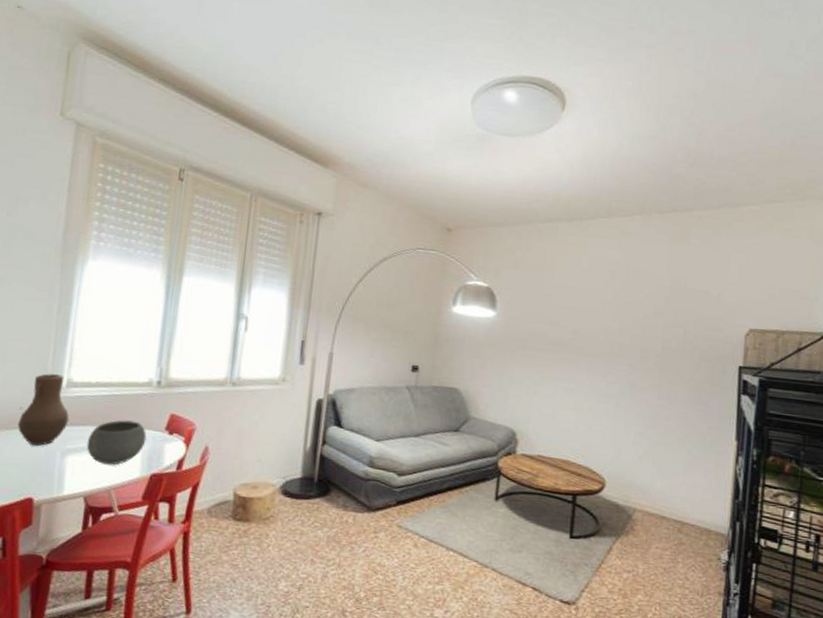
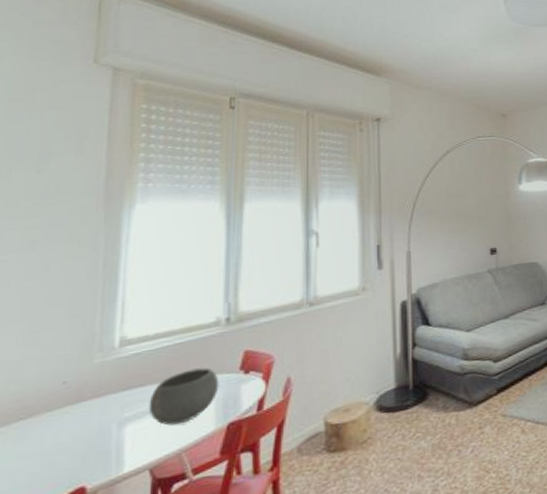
vase: present [17,373,69,446] -> none [61,334,125,423]

